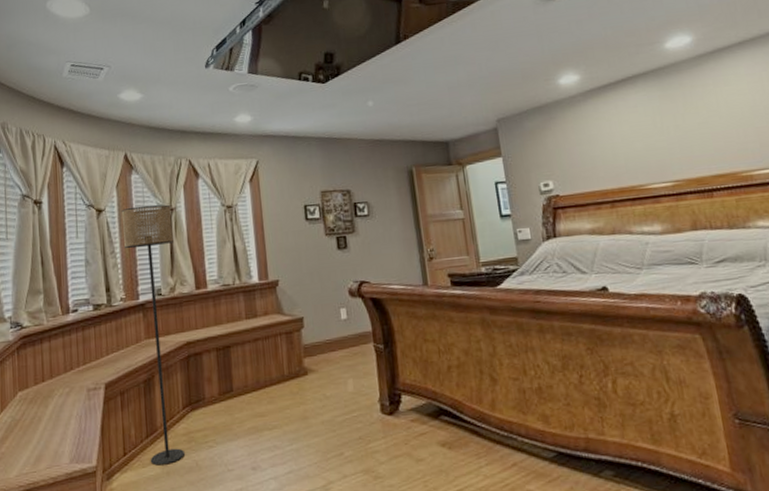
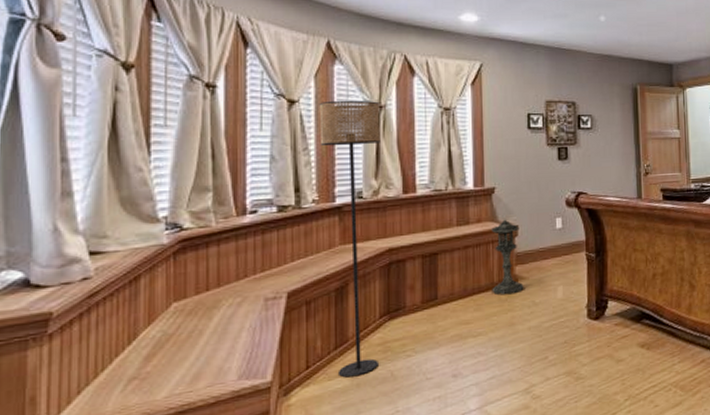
lantern: none [278,311,314,388] -> present [491,219,524,296]

